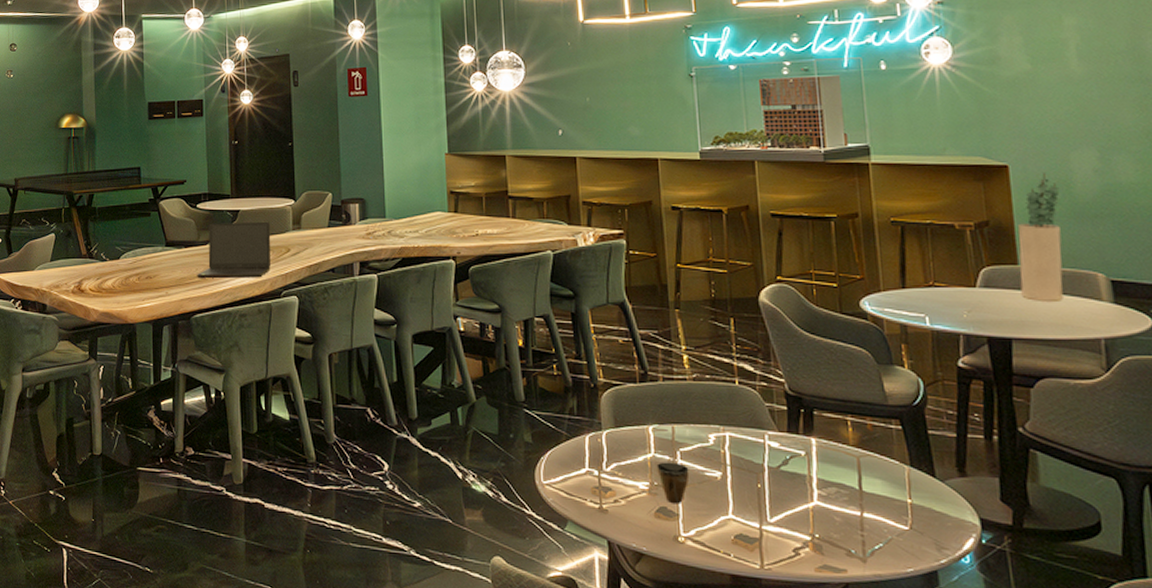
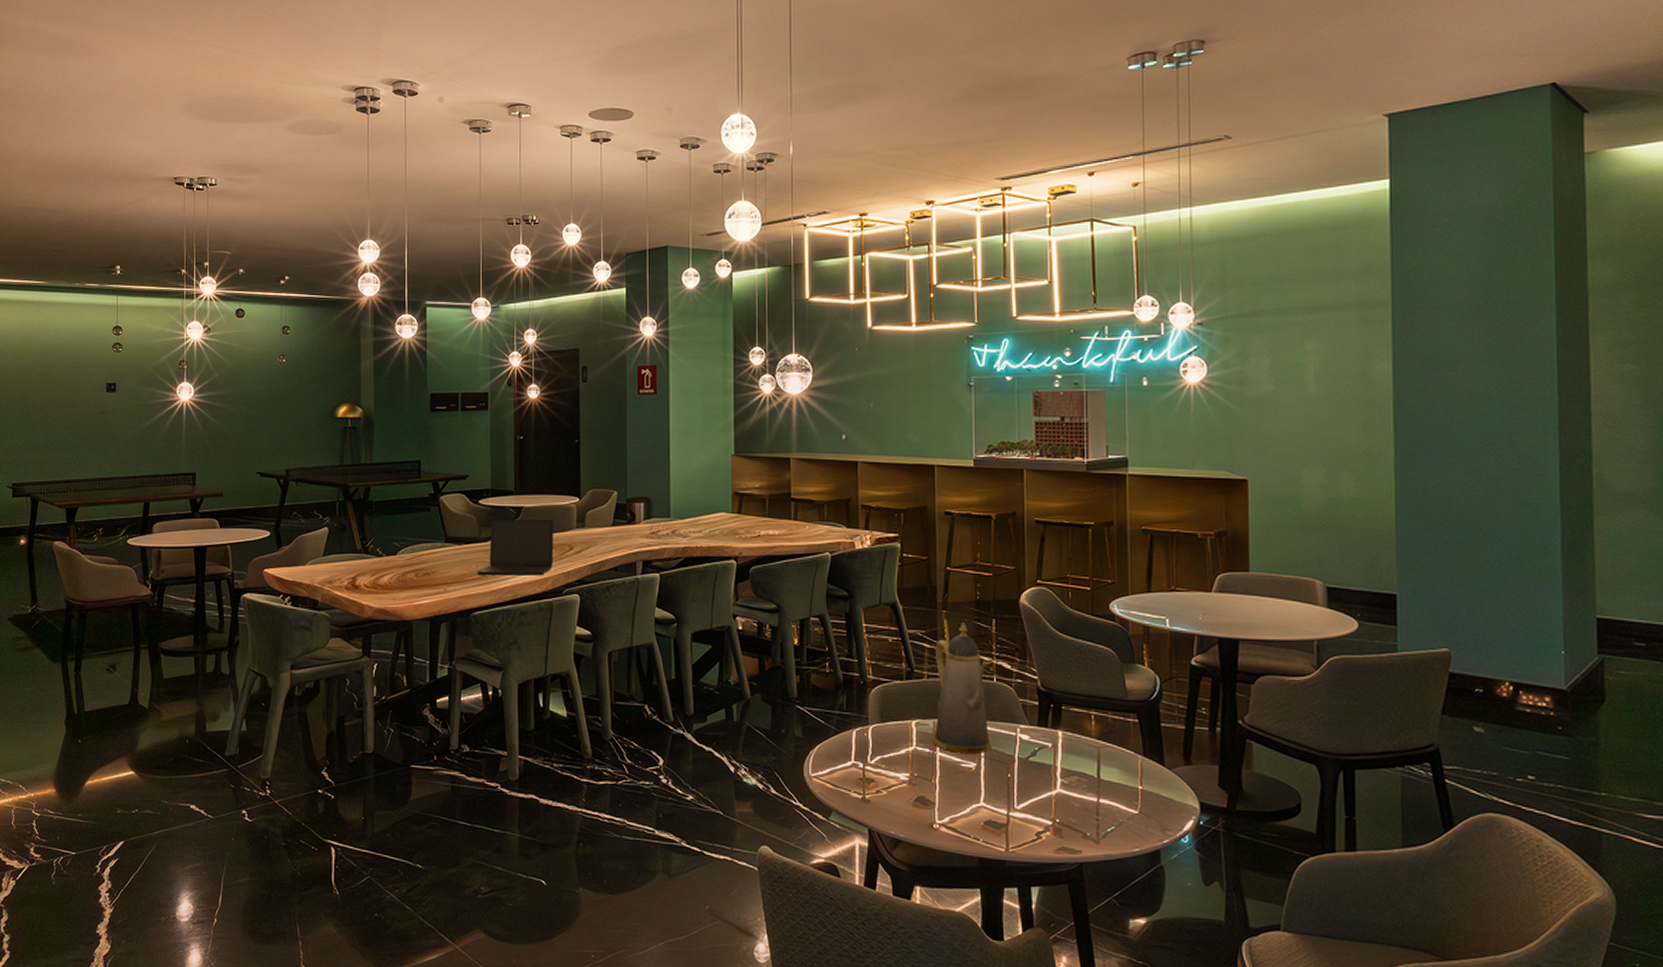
cup: present [656,462,690,503] -> none [917,754,947,792]
coffee pot: none [669,322,738,462] -> present [932,622,994,753]
vase: present [1017,173,1064,301] -> none [1250,487,1290,606]

